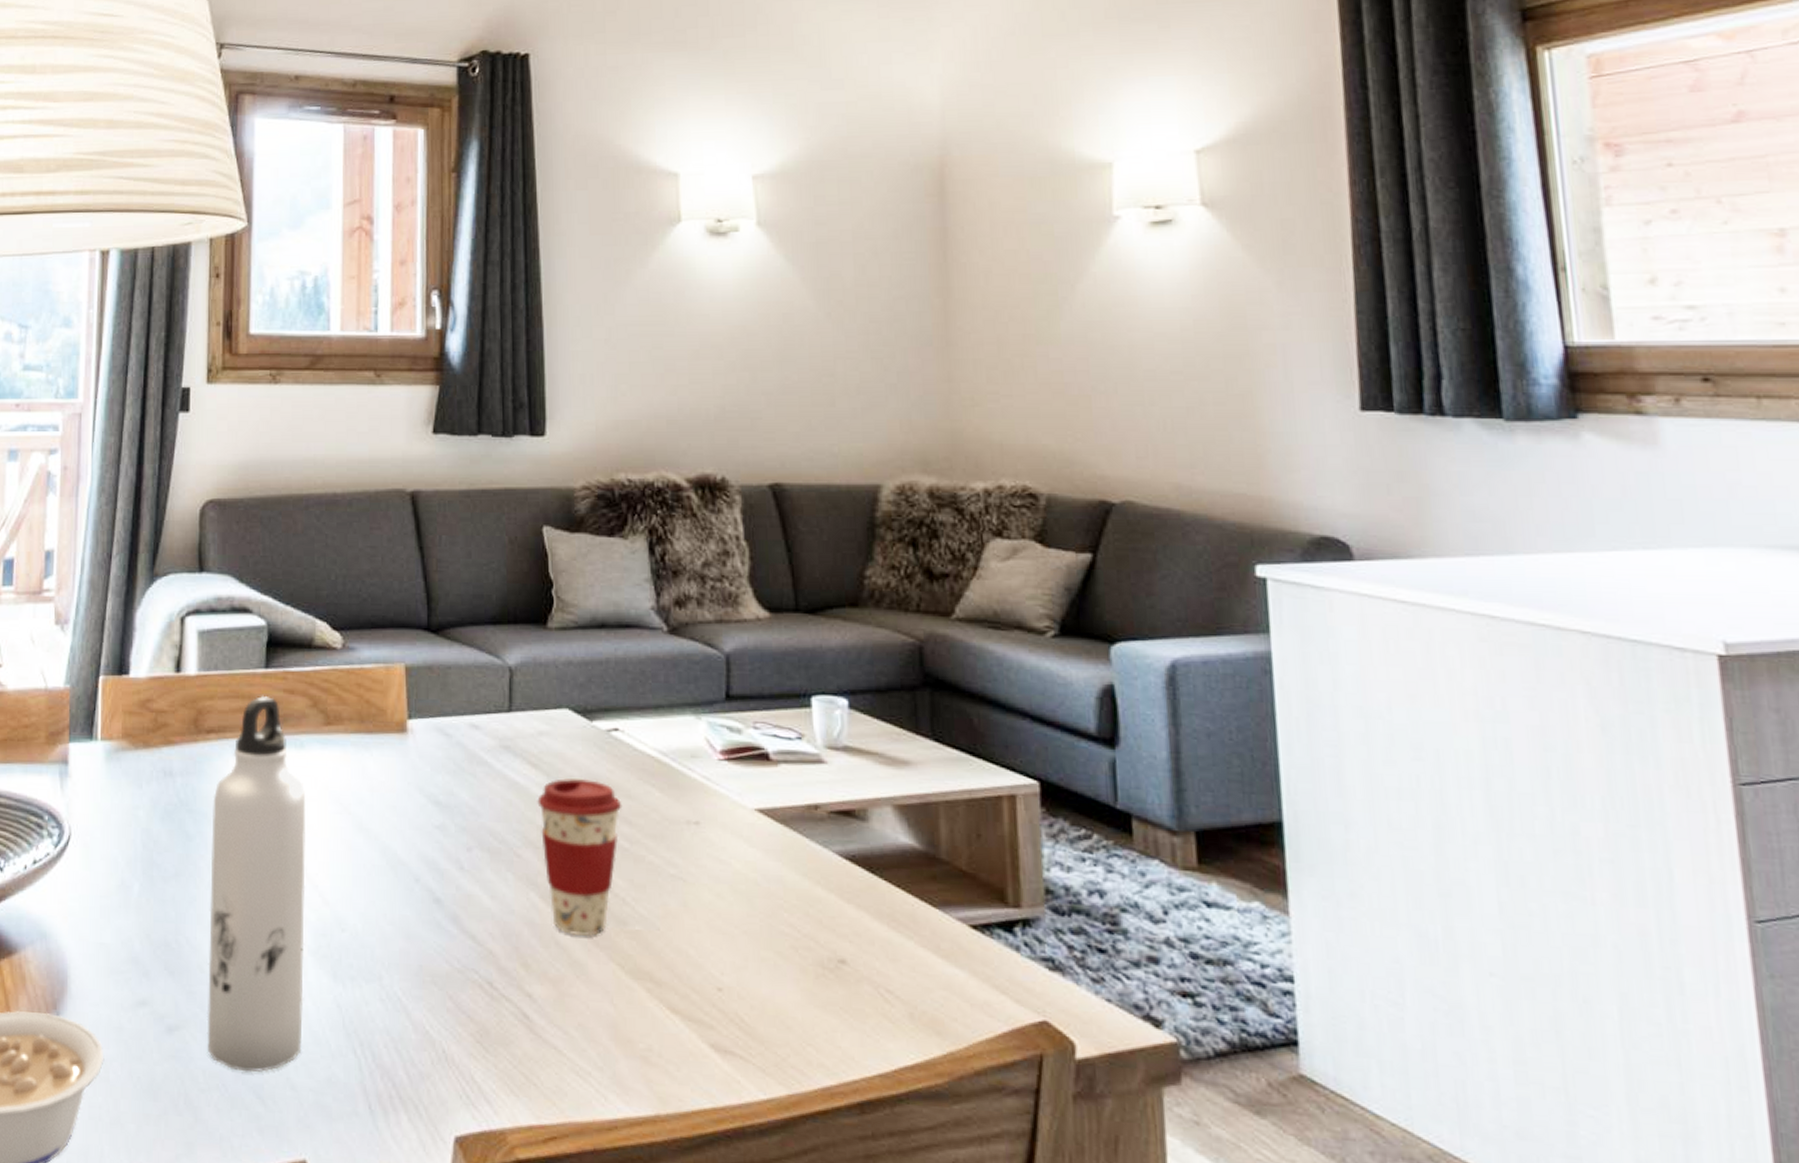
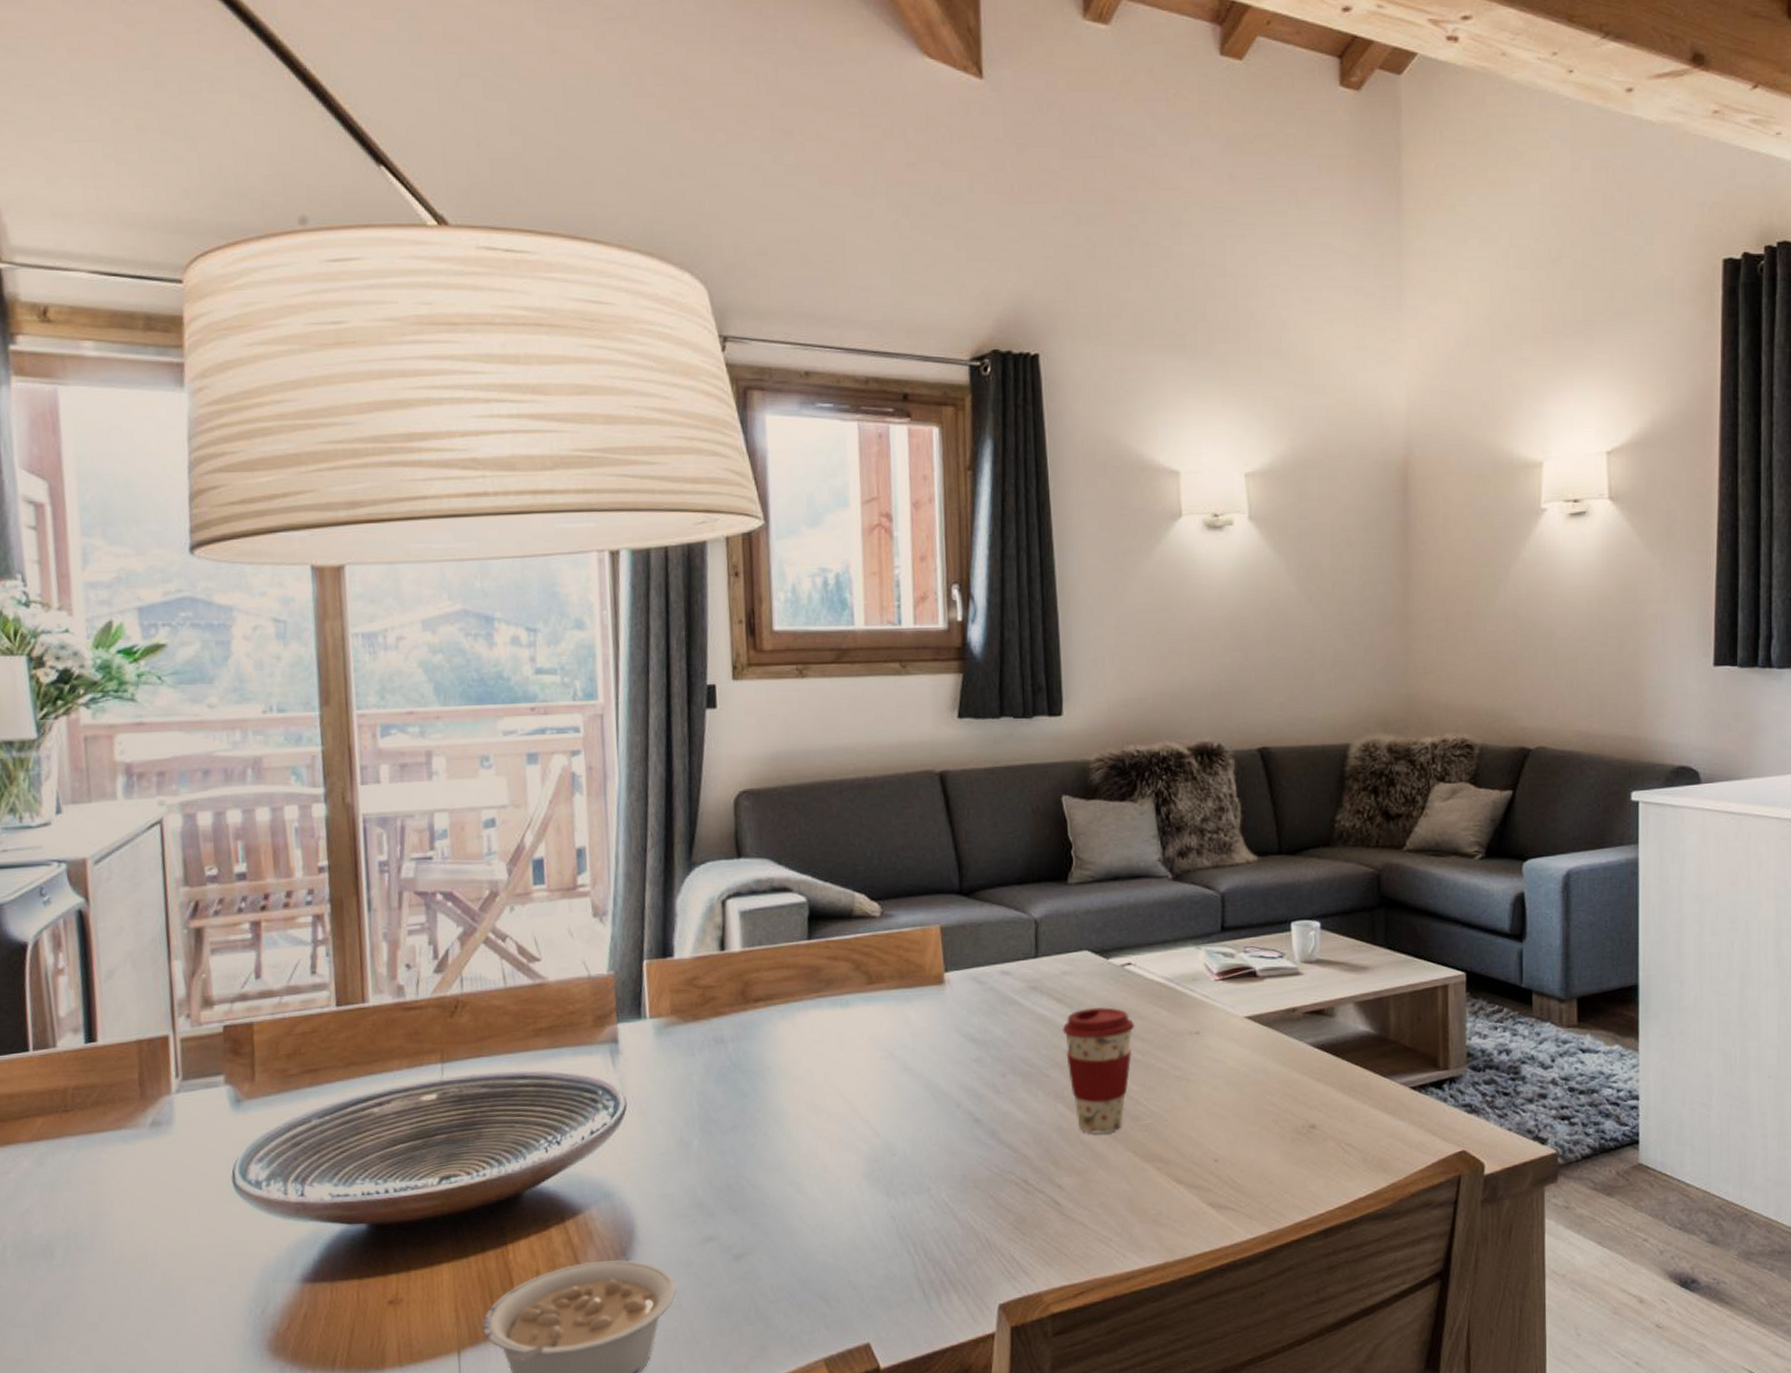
water bottle: present [207,695,306,1072] -> none [764,963,861,1282]

